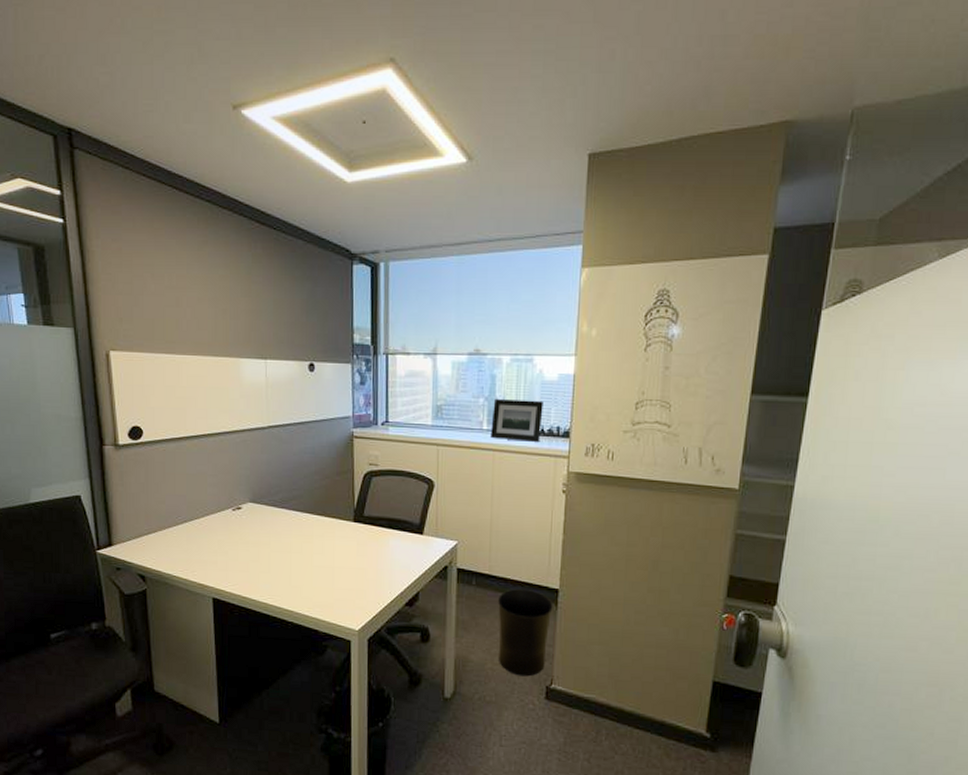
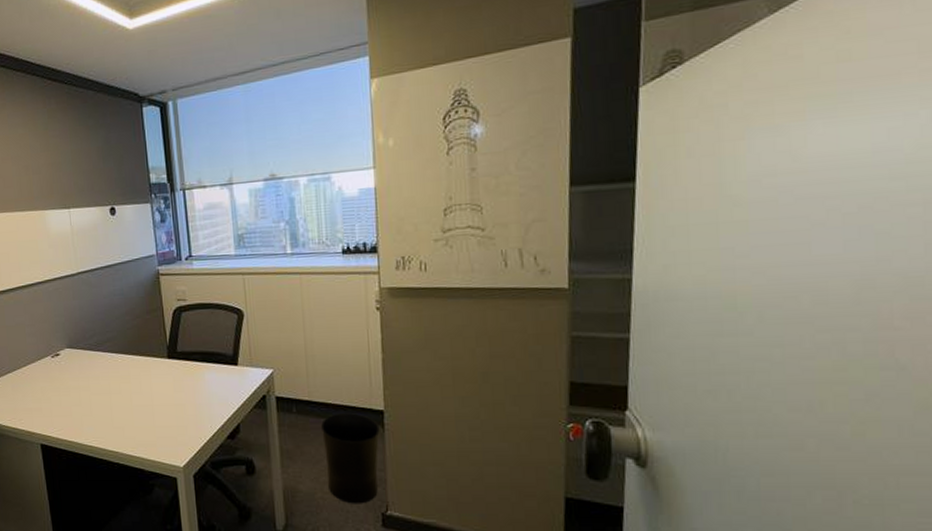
picture frame: present [490,399,543,442] -> none [294,218,347,262]

